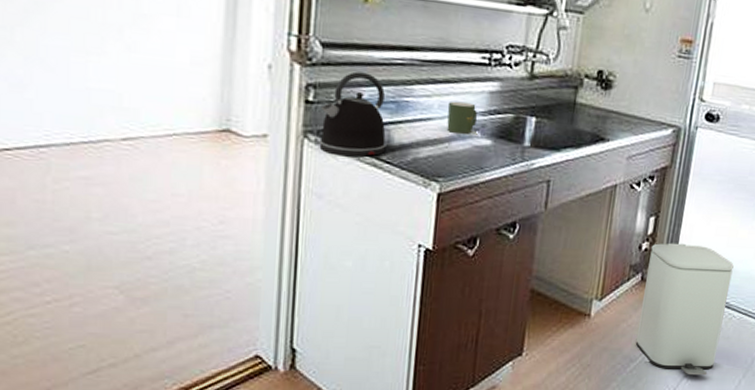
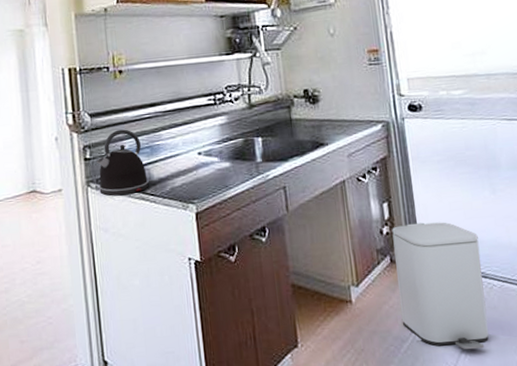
mug: present [447,101,477,135] -> none [189,136,214,163]

